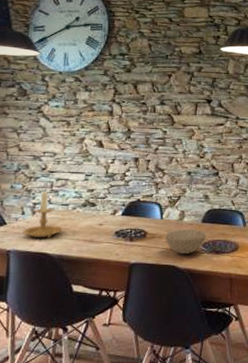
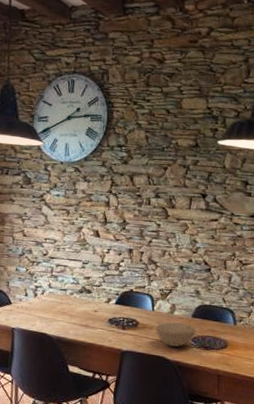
candle holder: present [23,191,63,239] -> none [26,275,62,320]

